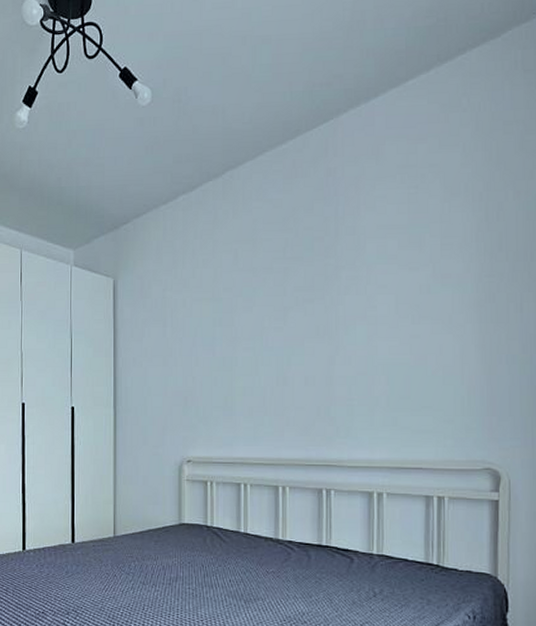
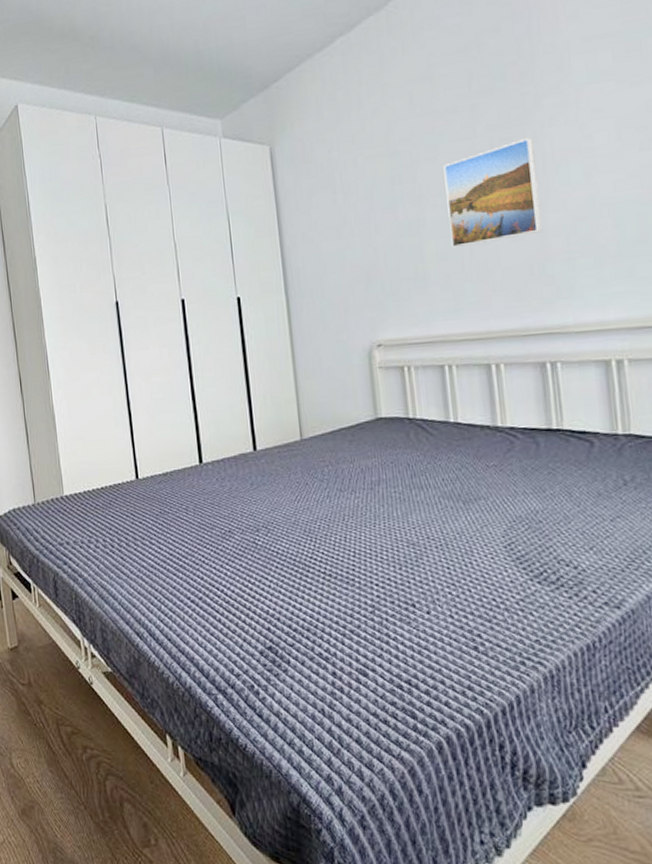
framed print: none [257,302,331,385] -> present [443,138,543,248]

